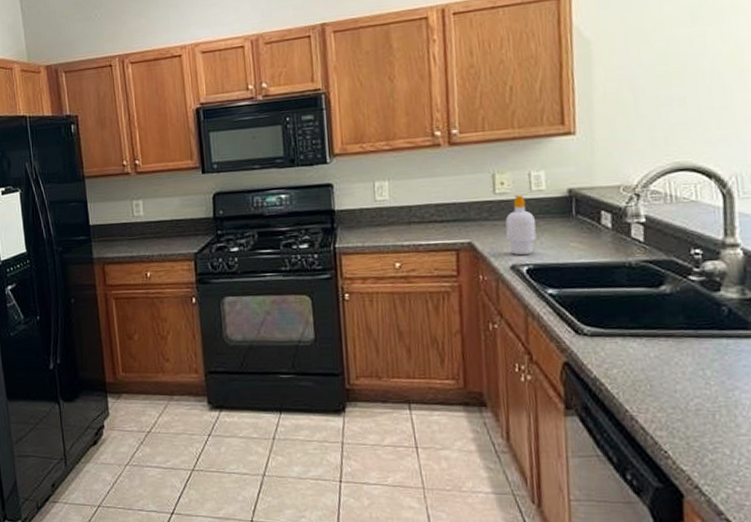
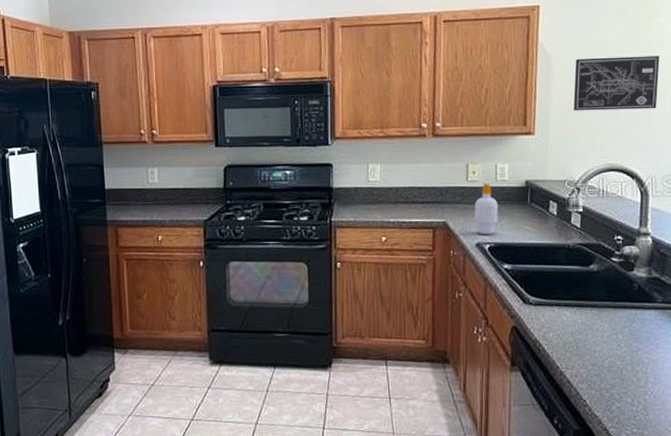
wall art: none [622,27,737,103] -> present [573,55,660,111]

